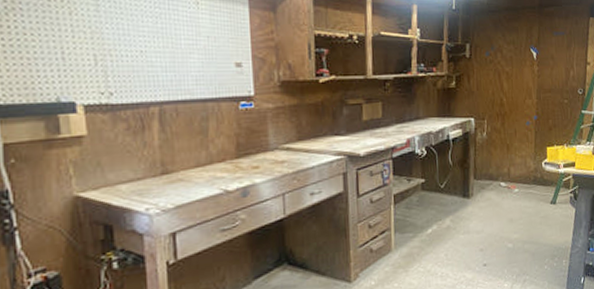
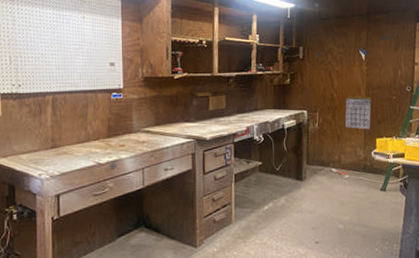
calendar: none [515,100,543,138] -> present [345,96,372,130]

